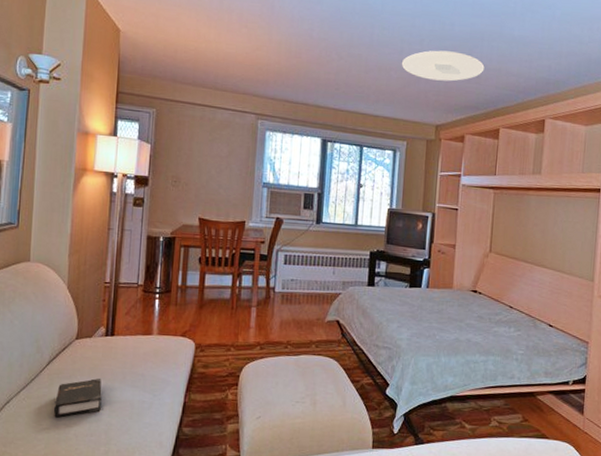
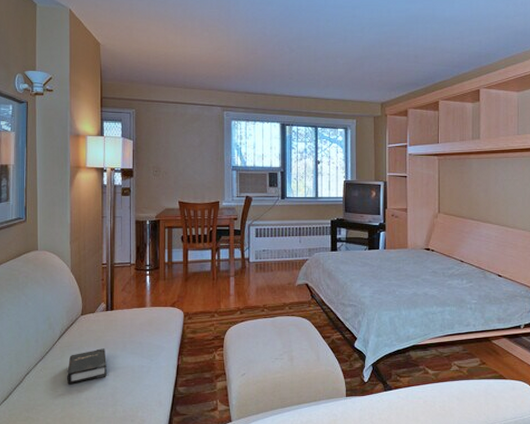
ceiling light: present [401,50,485,82] -> none [346,36,421,63]

